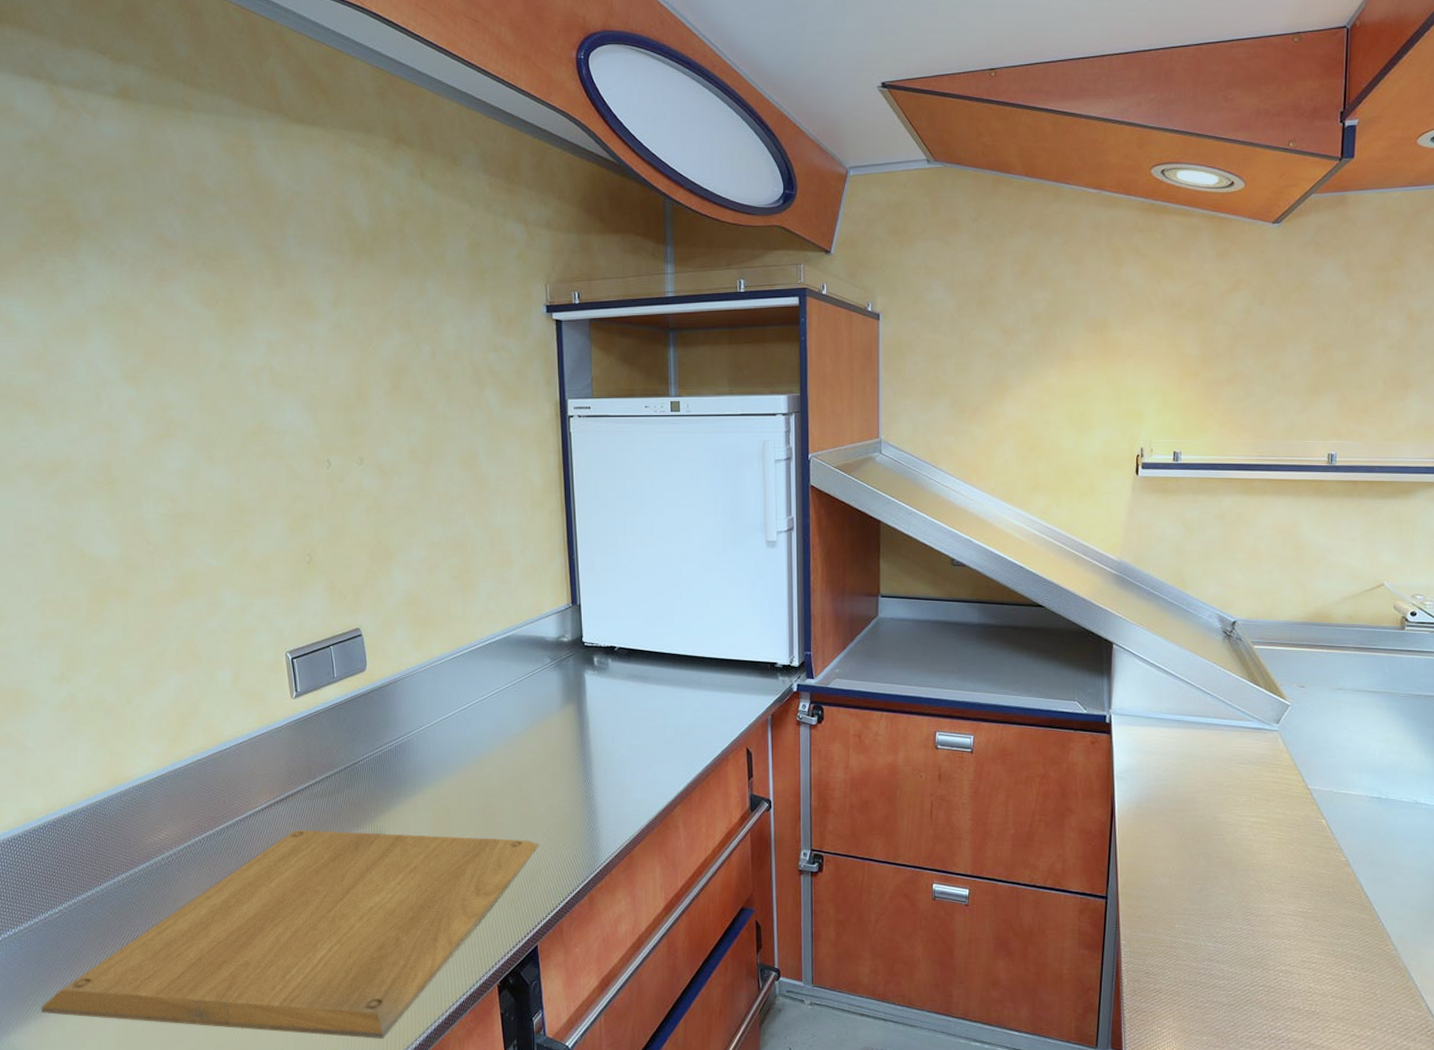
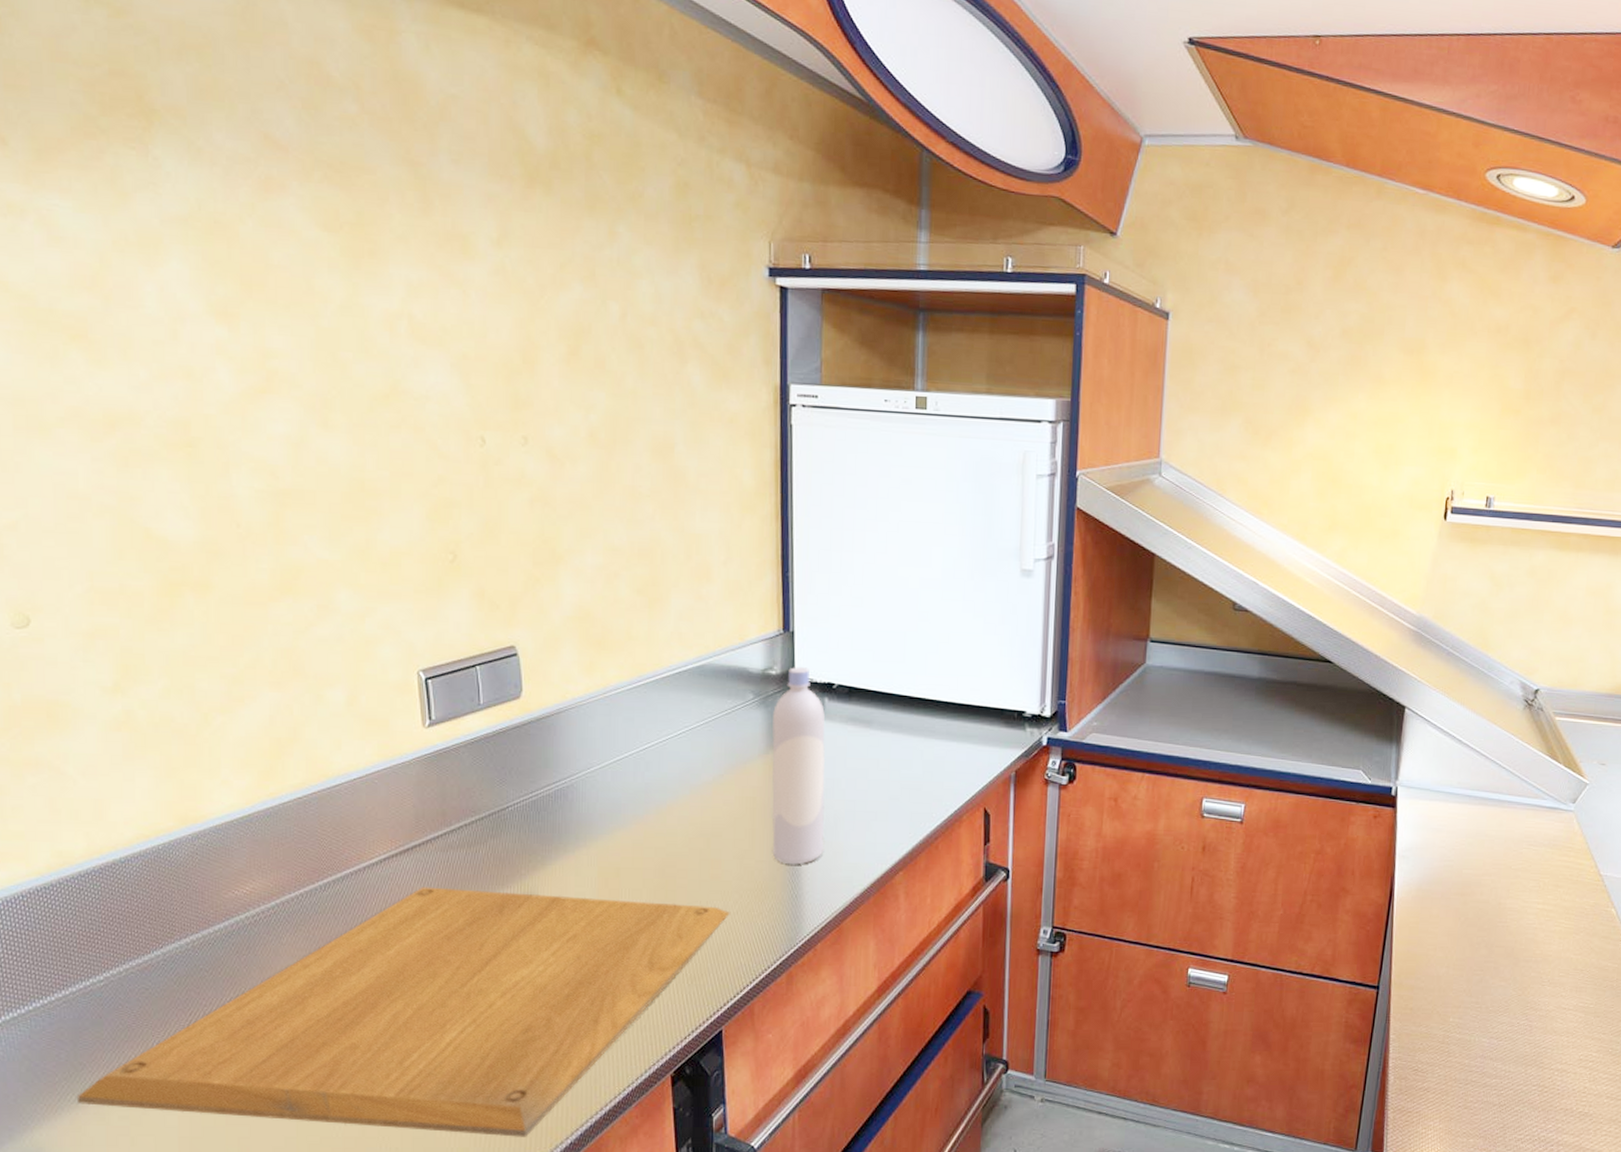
bottle: none [567,634,614,802] -> present [771,667,826,865]

